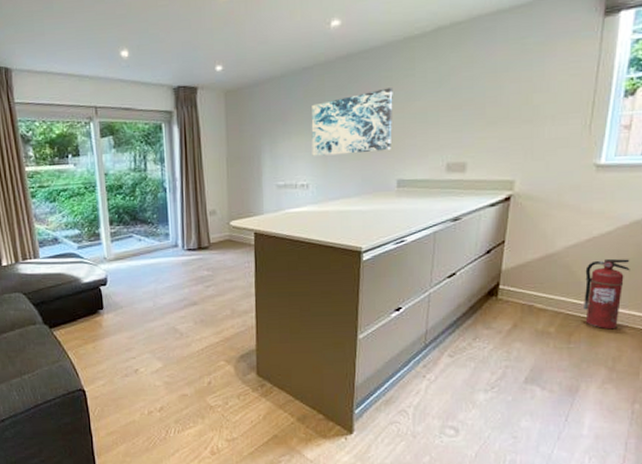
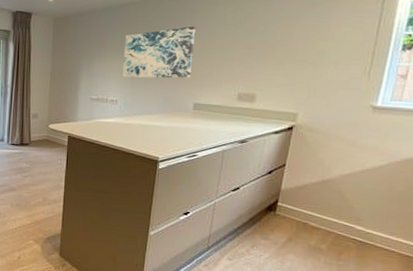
fire extinguisher: present [584,258,630,330] -> none [354,189,400,253]

